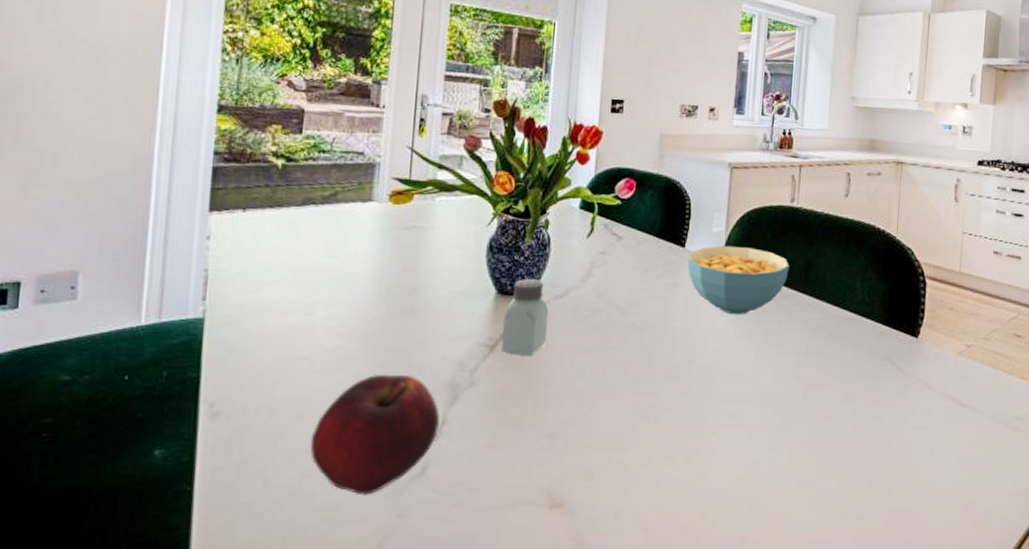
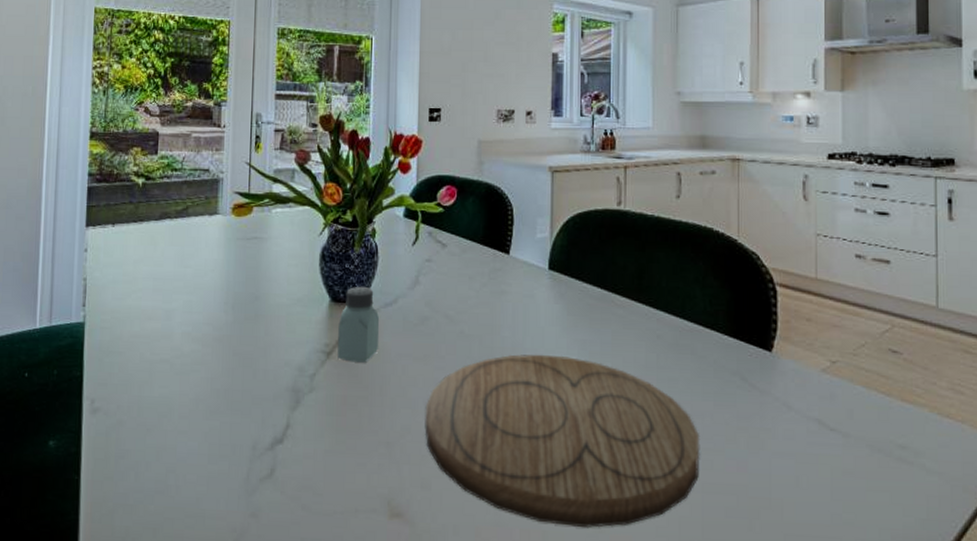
fruit: present [310,375,441,495] -> none [173,378,285,493]
cutting board: none [590,344,851,505] -> present [425,354,700,528]
cereal bowl: present [687,245,790,315] -> none [512,251,620,325]

